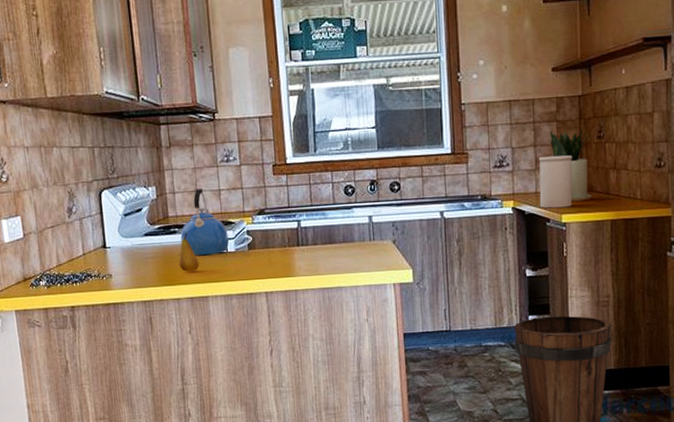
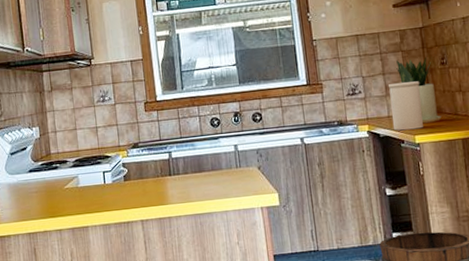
fruit: present [179,233,200,272] -> none [60,168,80,204]
kettle: present [180,189,230,256] -> none [61,127,107,189]

